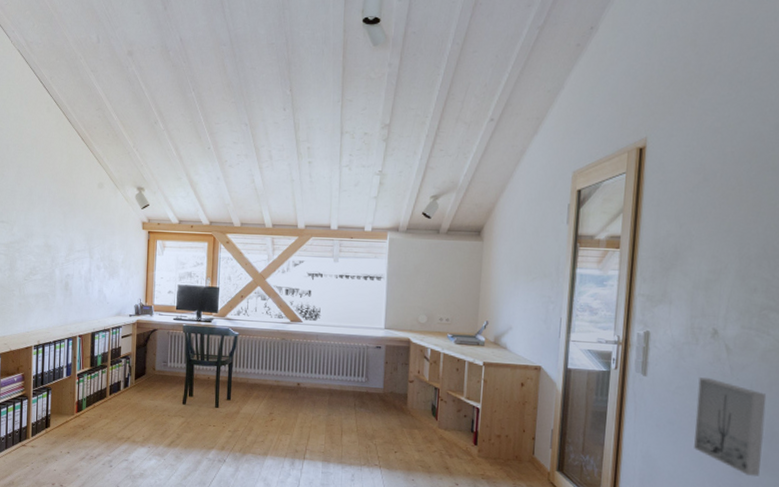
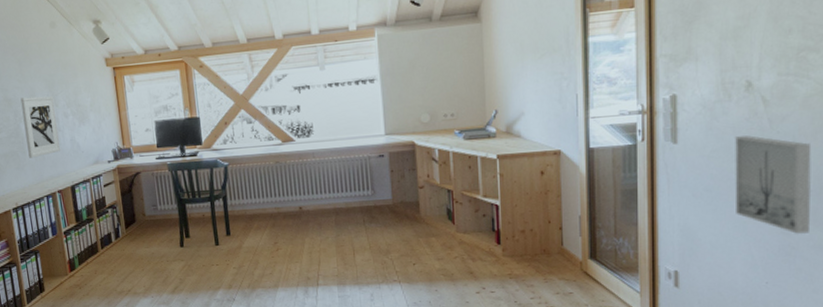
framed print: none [58,246,90,302] -> present [20,96,61,158]

